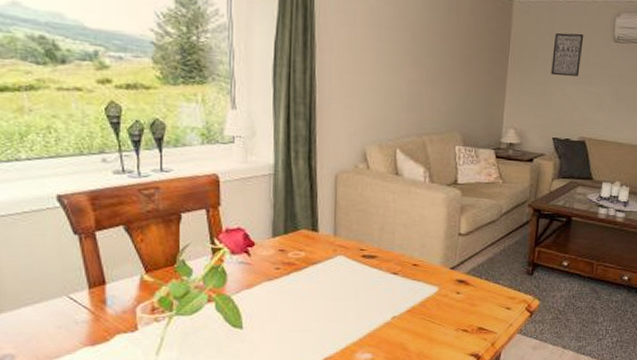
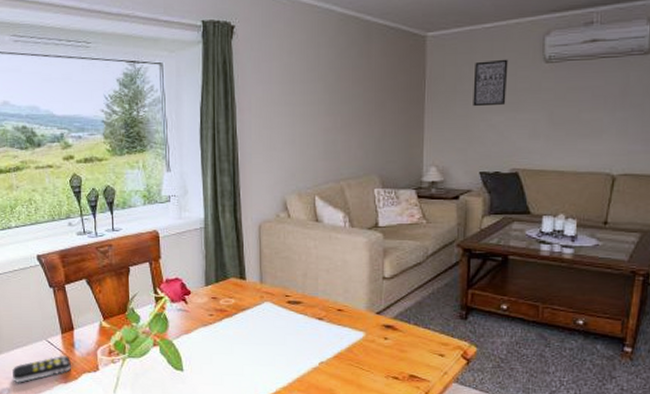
remote control: none [18,313,102,347] -> present [12,355,72,383]

